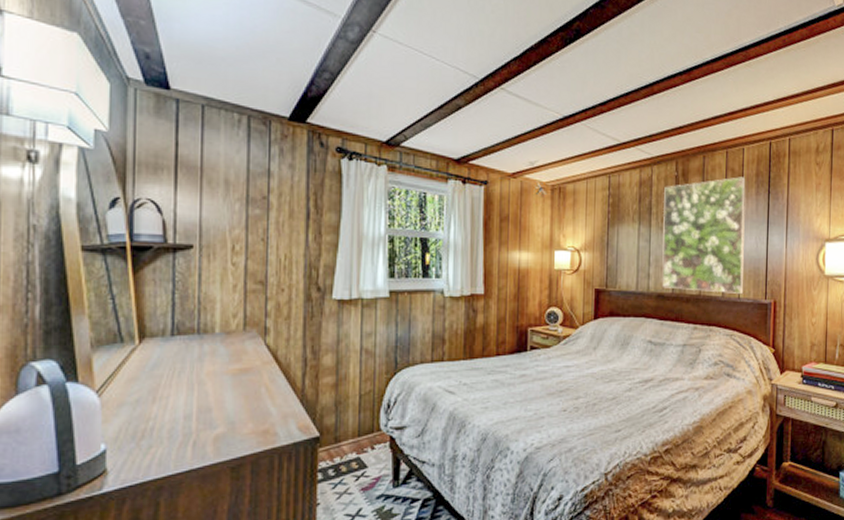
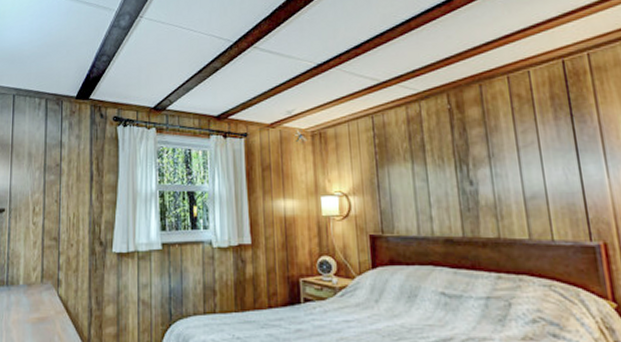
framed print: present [662,177,746,295] -> none [436,102,559,237]

